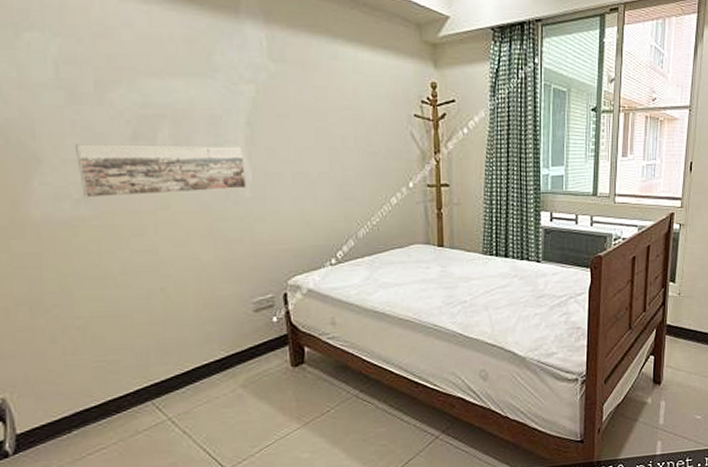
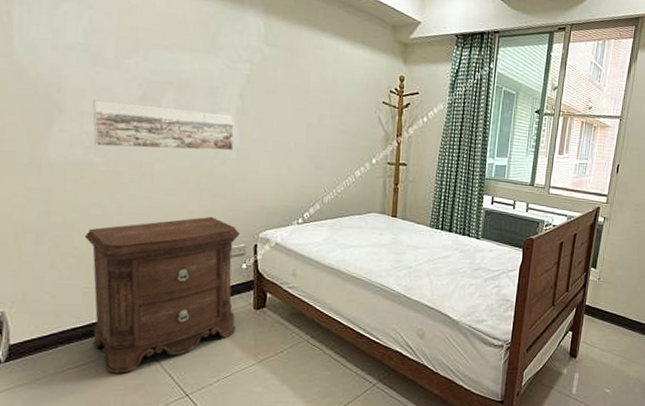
nightstand: none [85,266,274,454] -> present [84,216,240,373]

